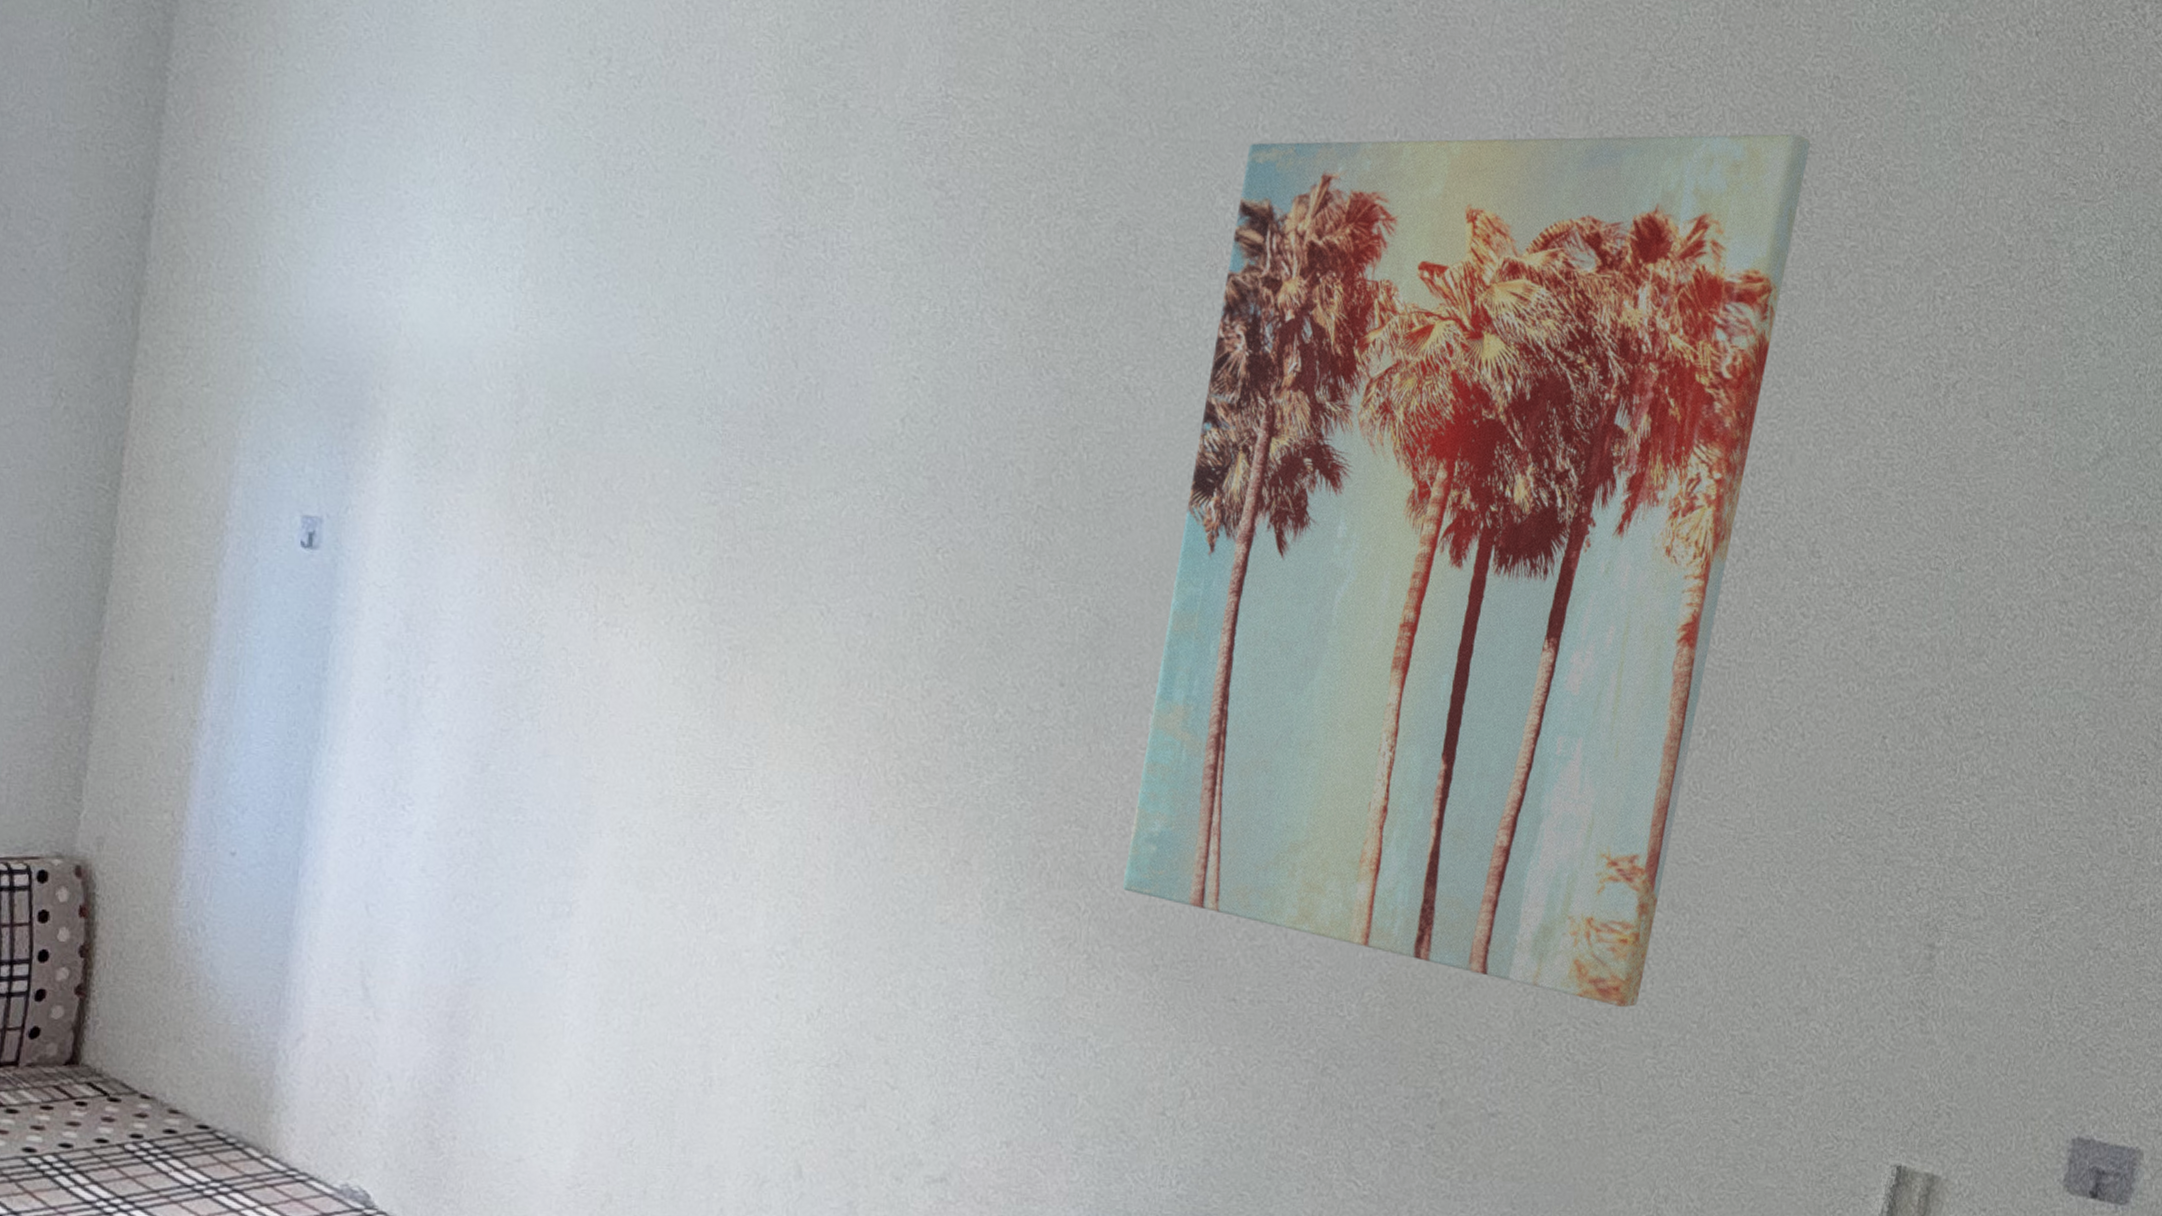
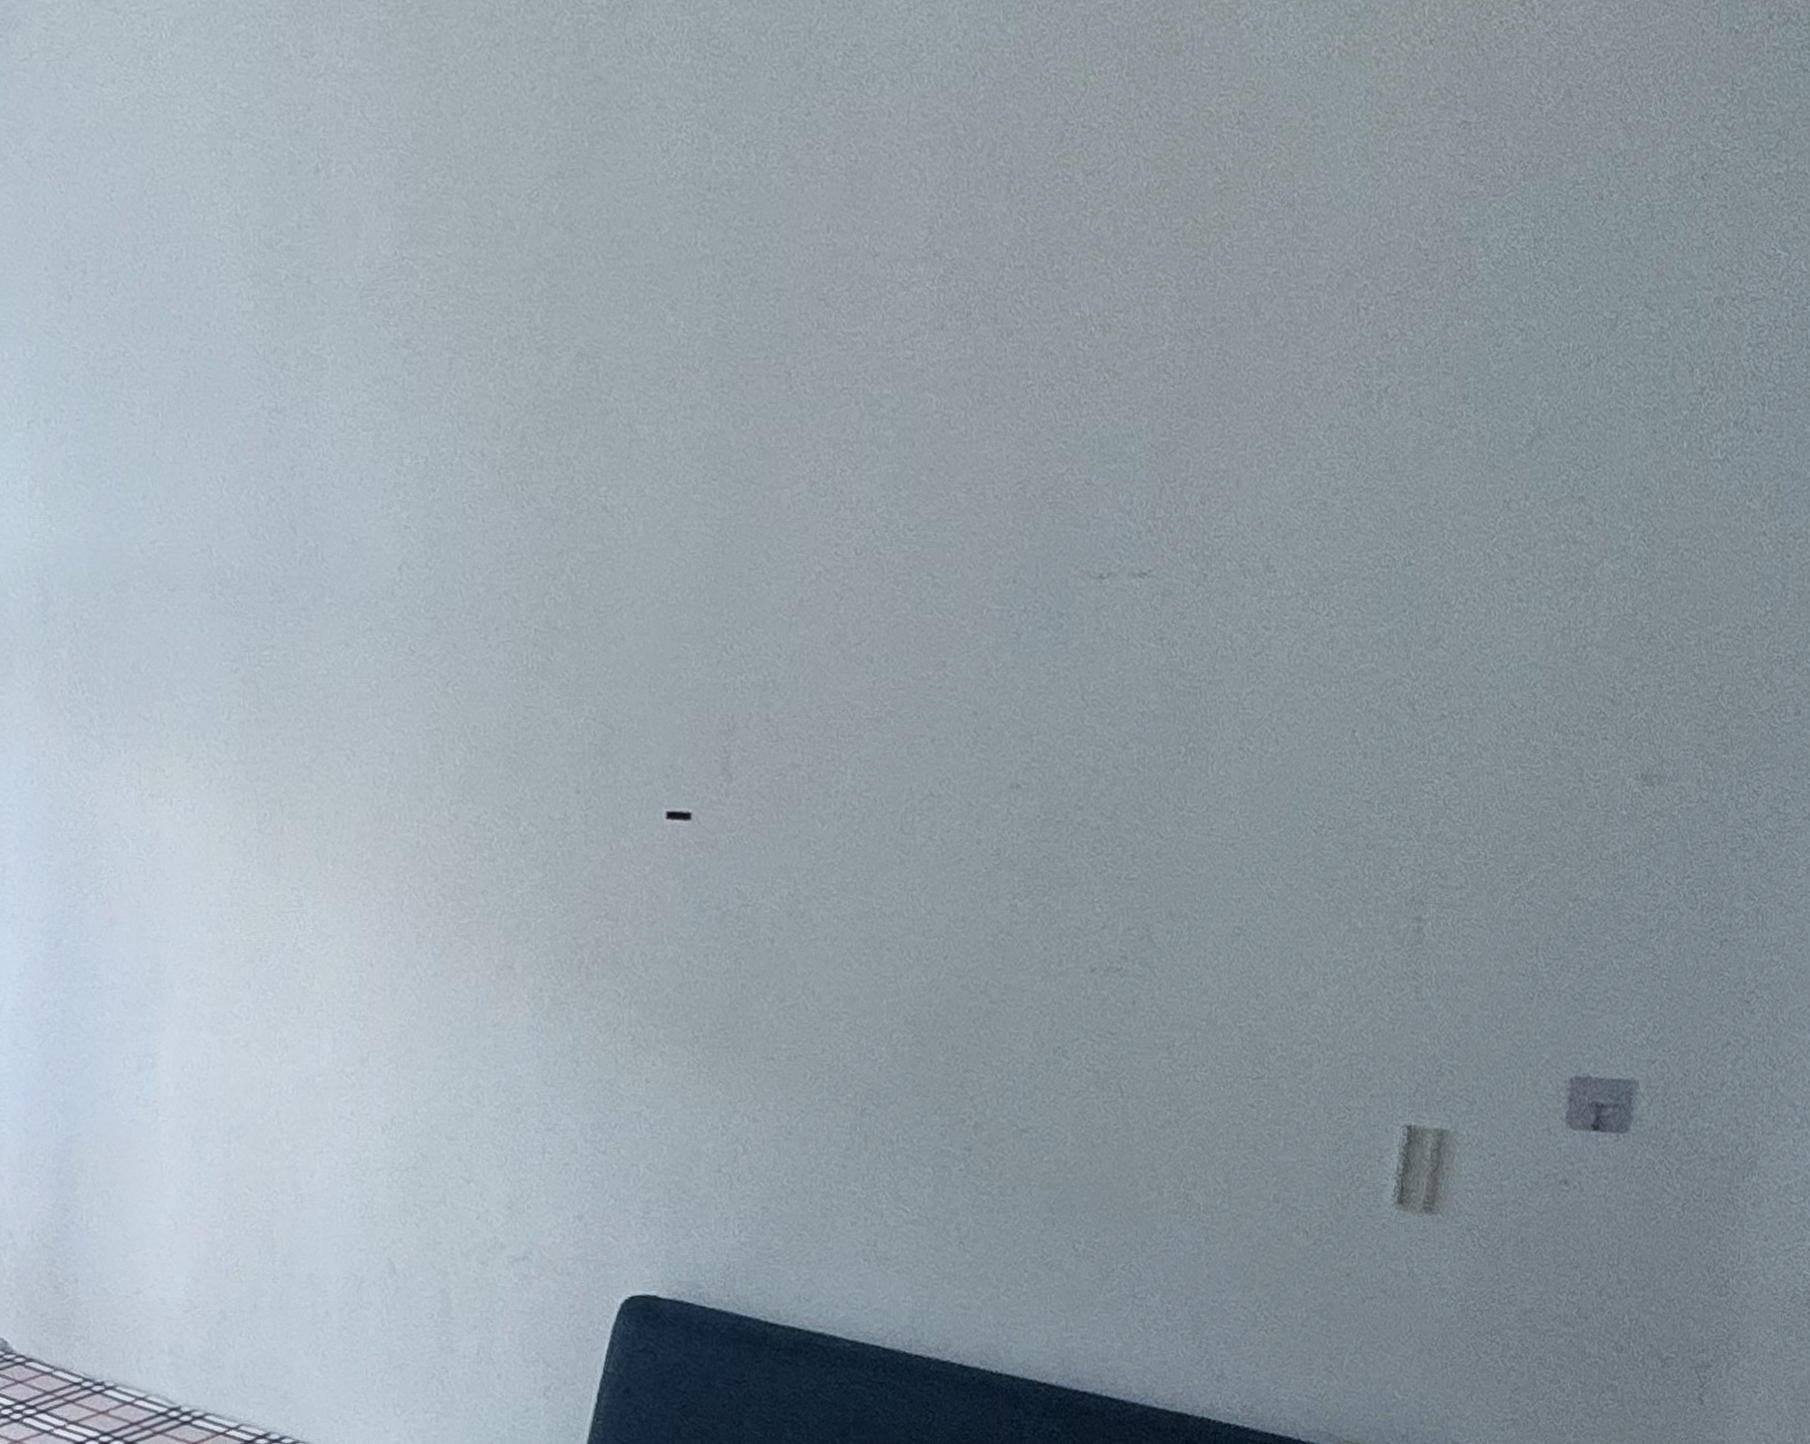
wall art: present [1122,133,1811,1008] -> none [656,174,1225,1016]

